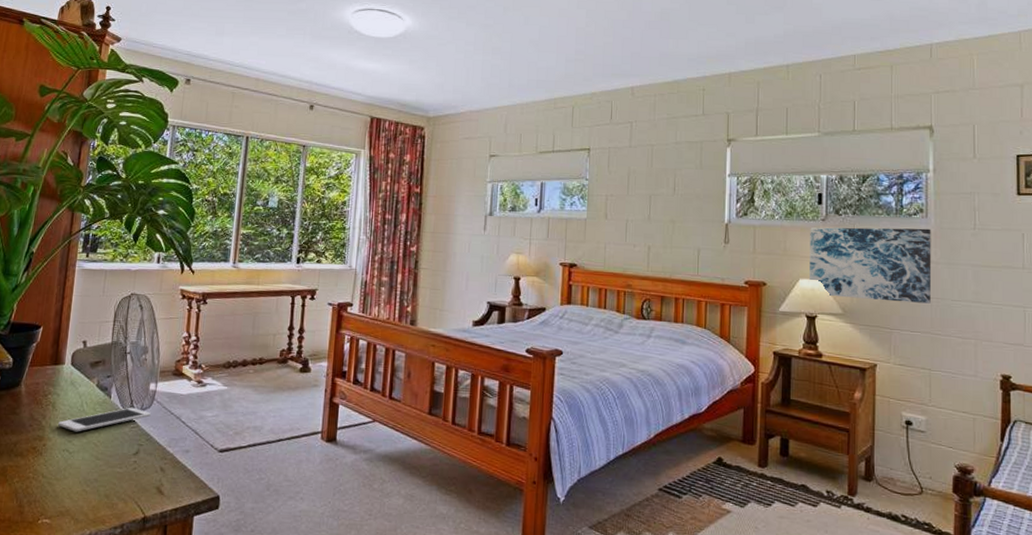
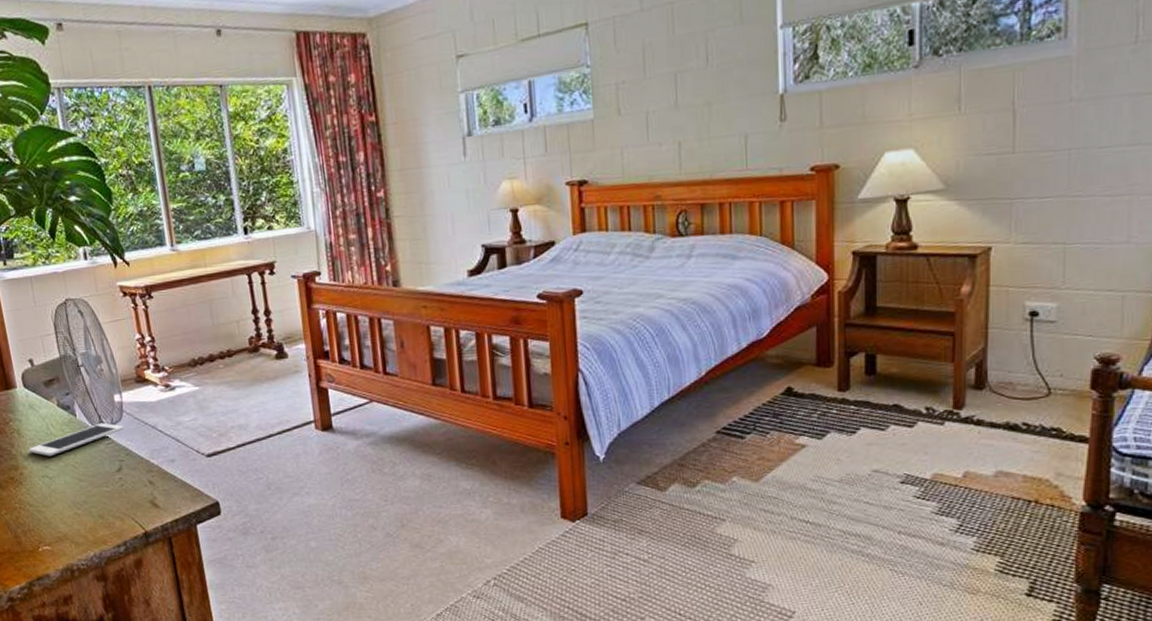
wall art: present [810,227,932,304] -> none [898,53,1072,170]

